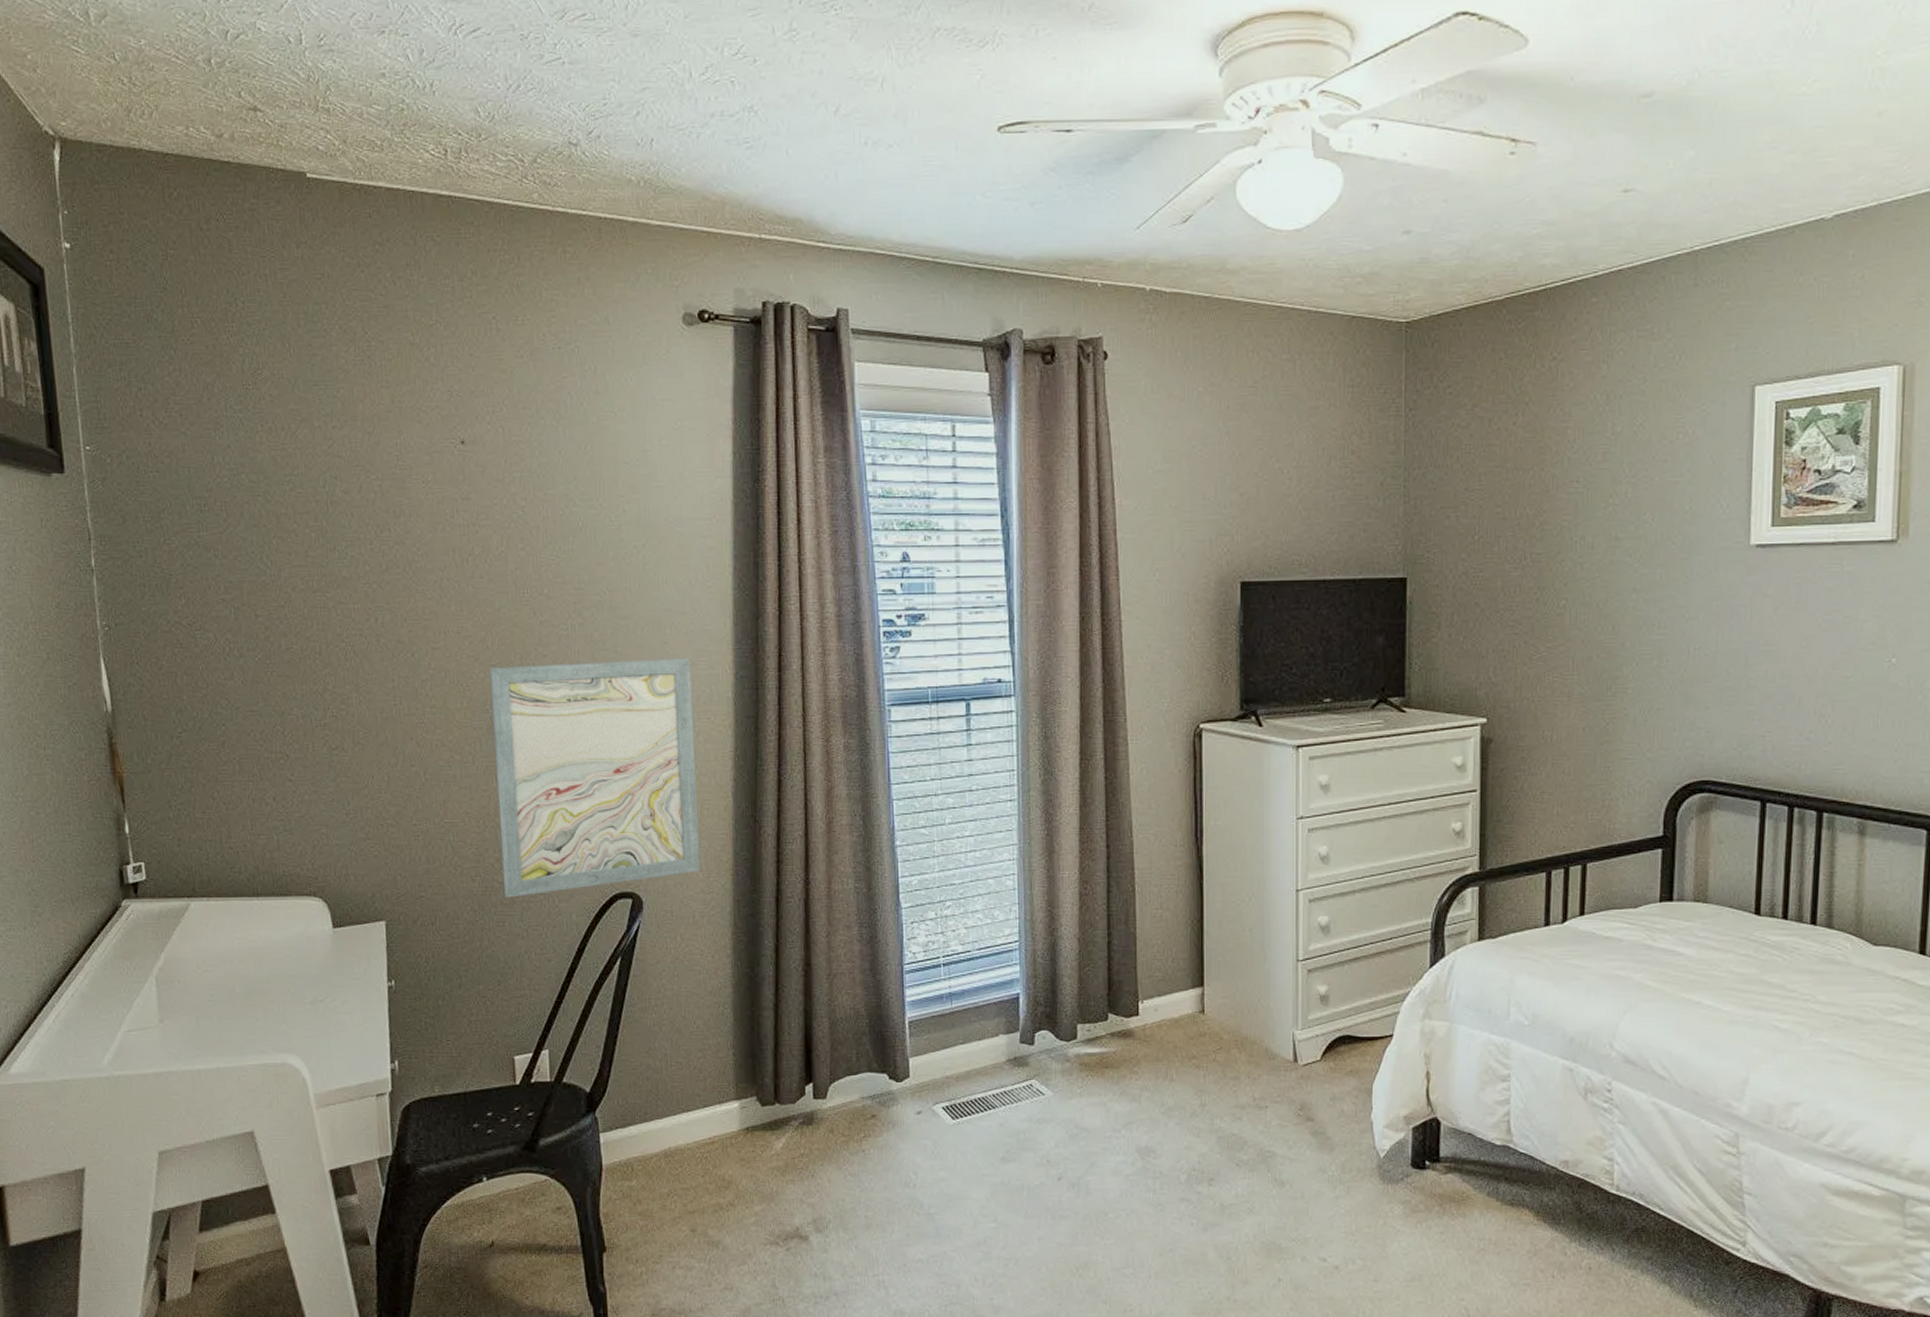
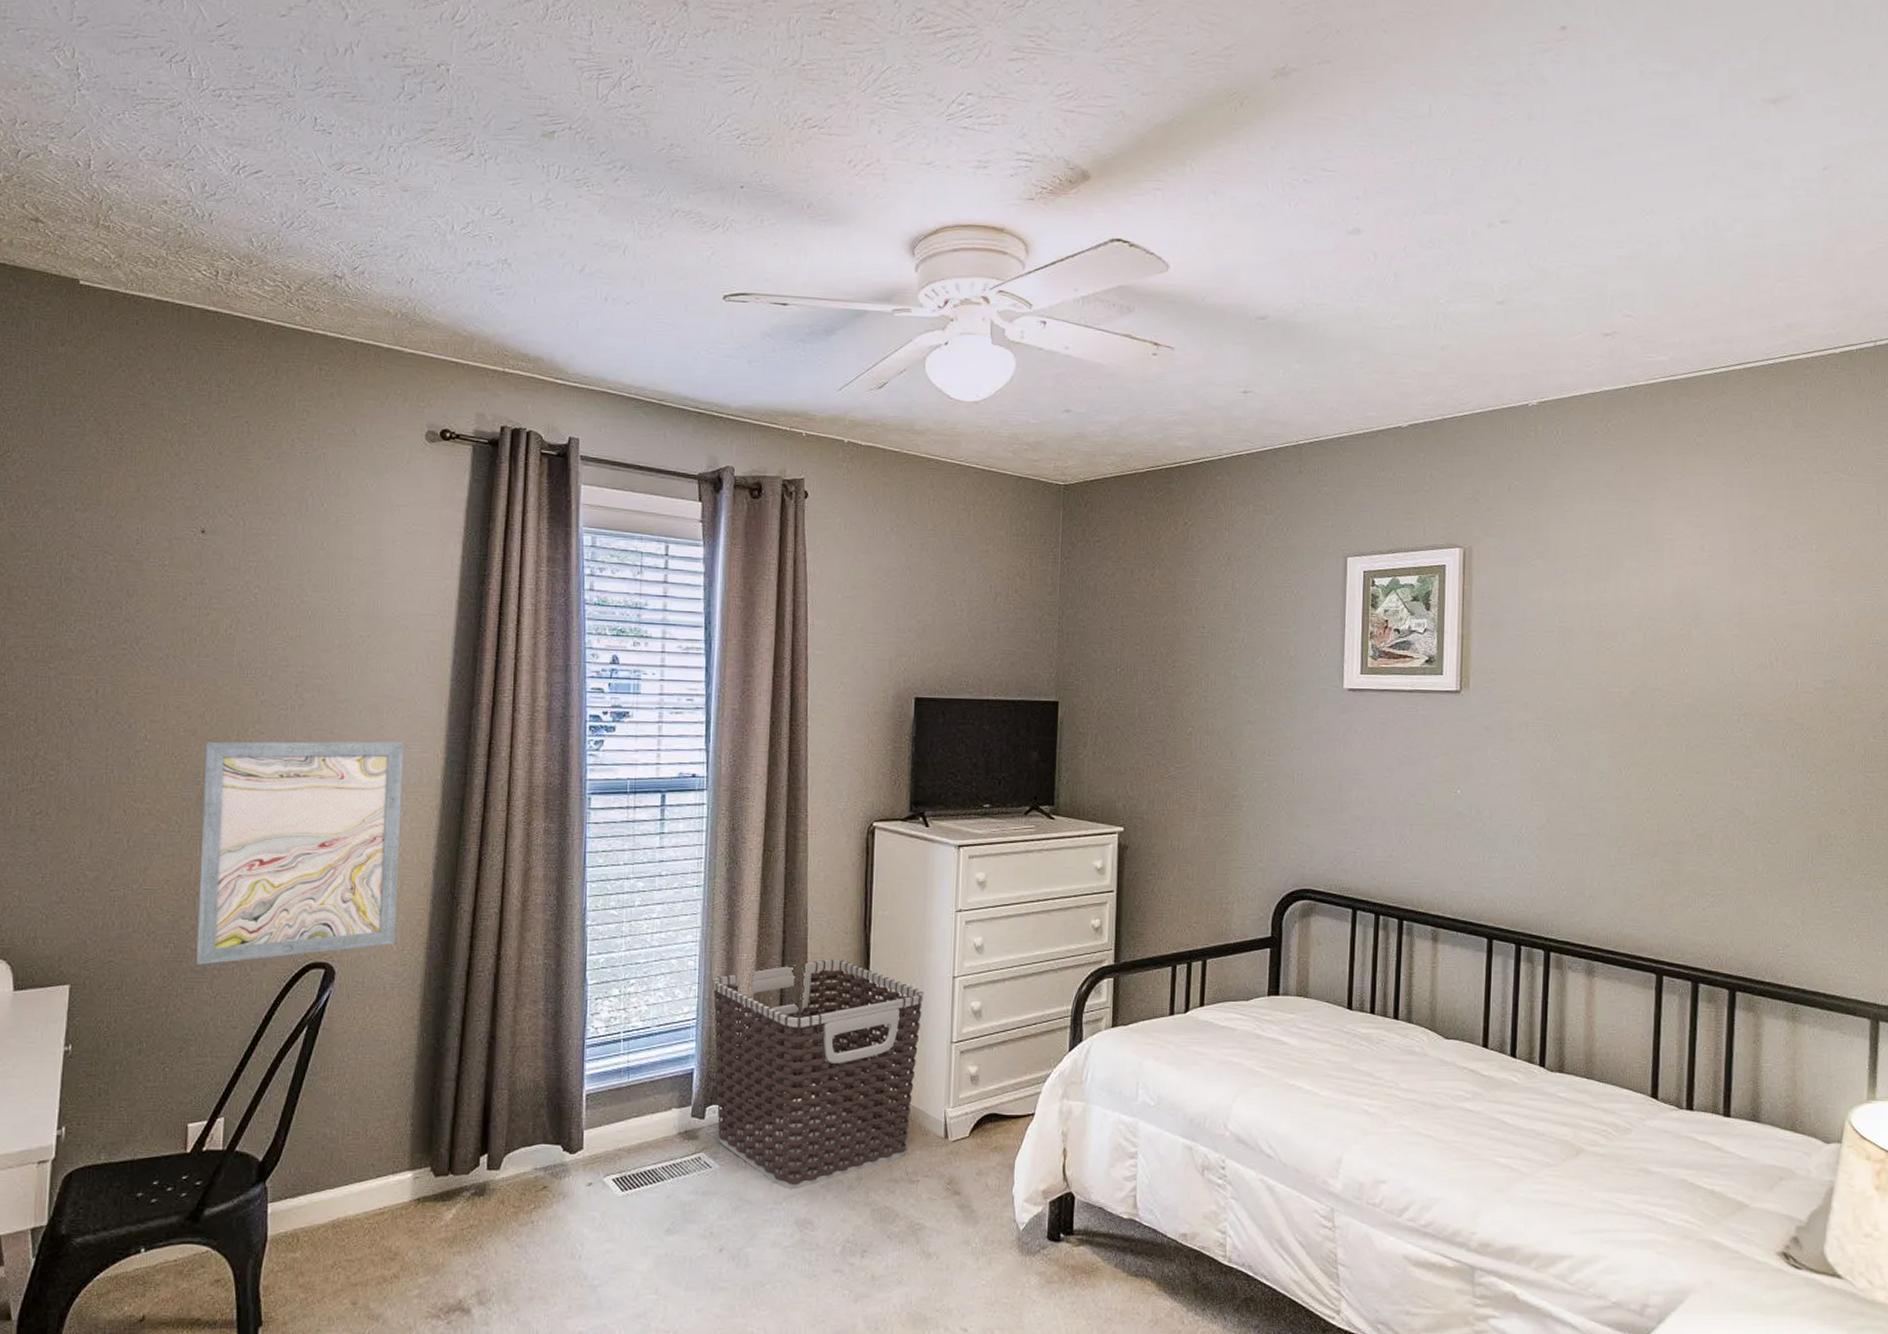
clothes hamper: none [1034,874,1265,1117] -> present [712,959,924,1190]

